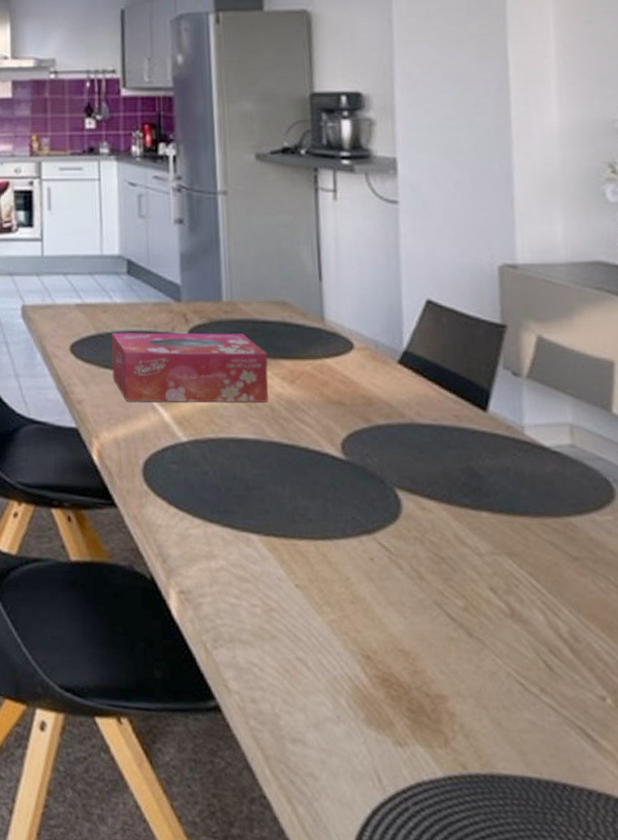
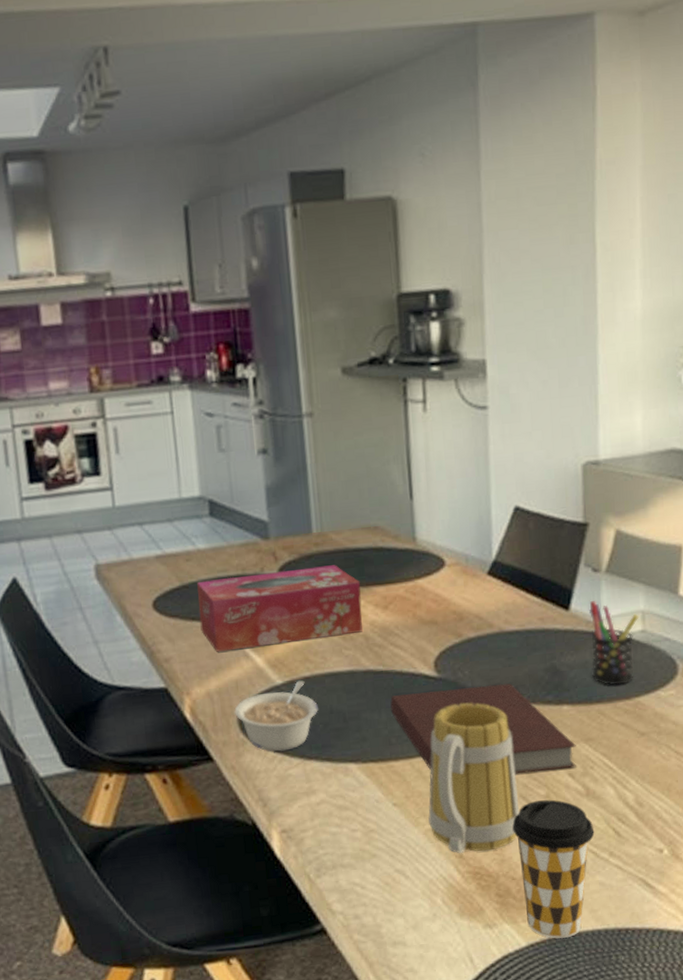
legume: none [140,441,222,509] -> present [234,680,318,752]
notebook: none [295,471,499,583] -> present [390,683,576,774]
mug: none [333,491,434,658] -> present [428,703,520,854]
coffee cup: none [426,611,522,779] -> present [512,799,595,939]
pen holder: none [509,406,567,500] -> present [589,601,639,685]

